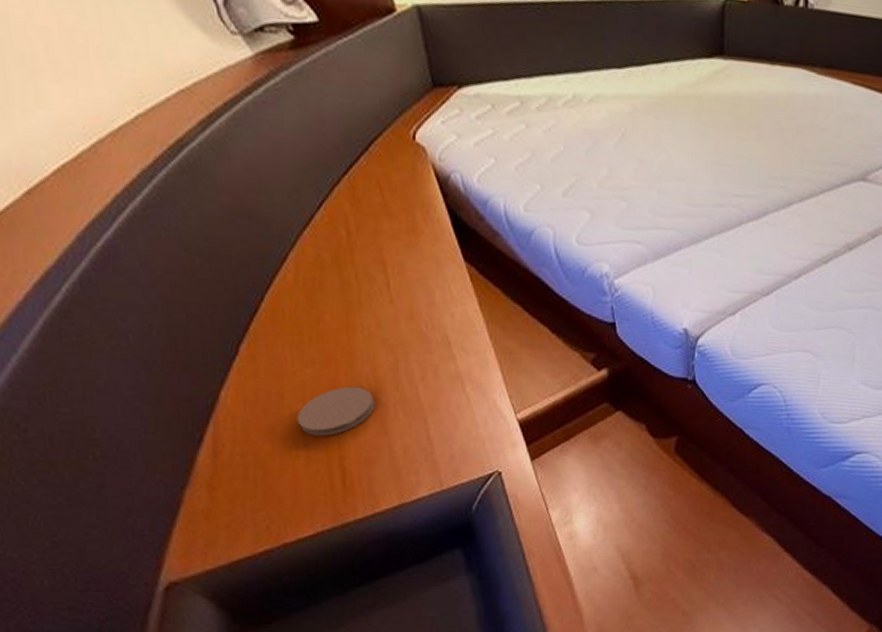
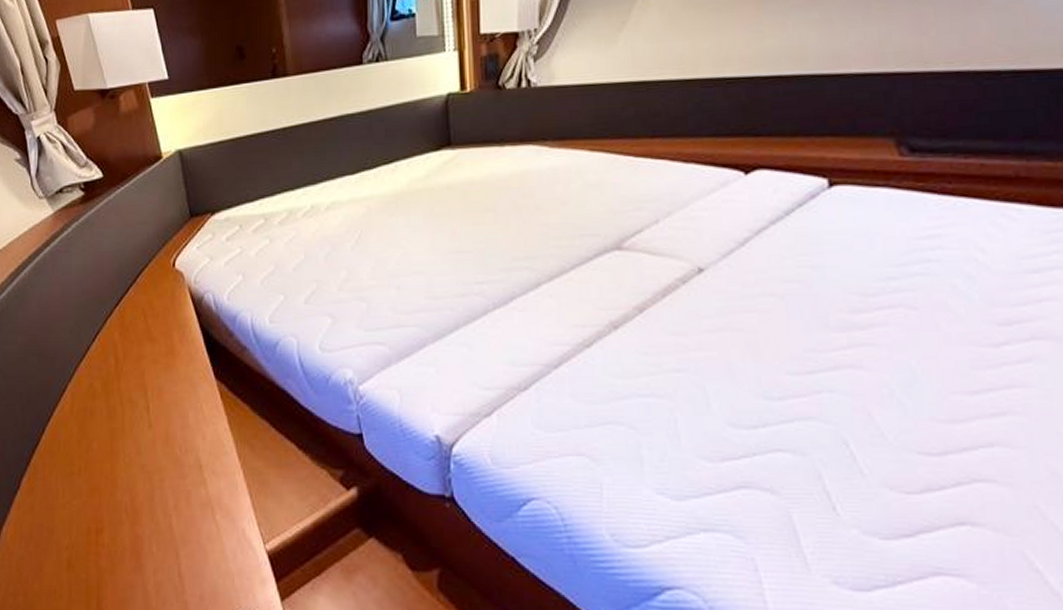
coaster: present [297,386,374,437] -> none [63,517,131,574]

